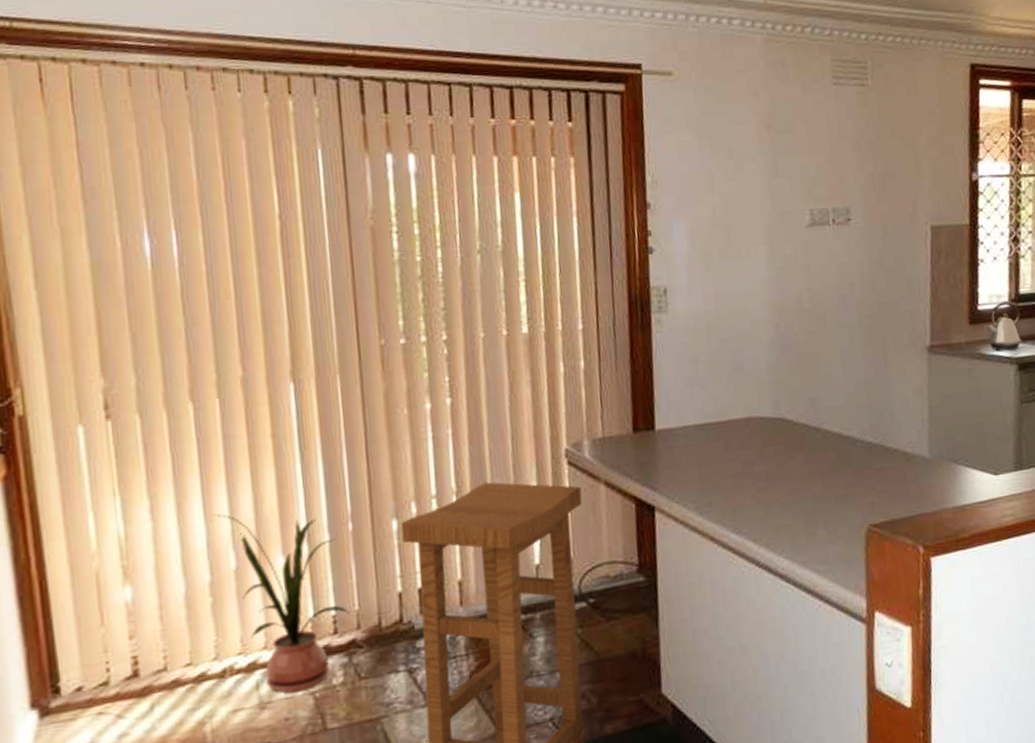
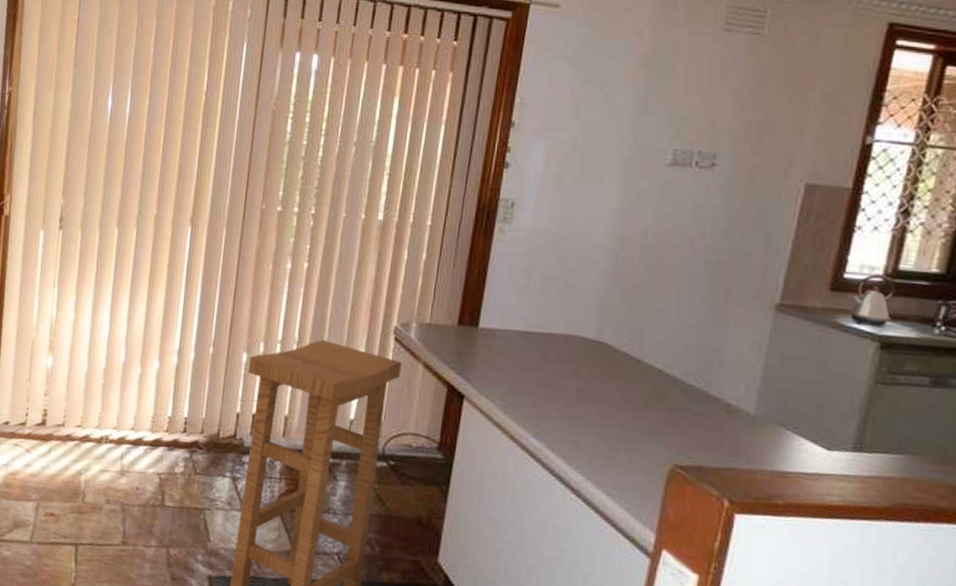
house plant: present [213,514,350,693] -> none [116,317,198,471]

